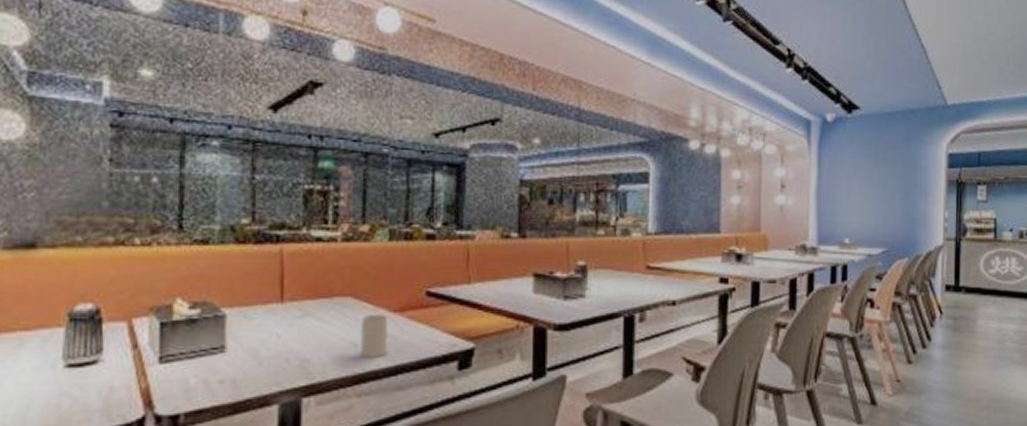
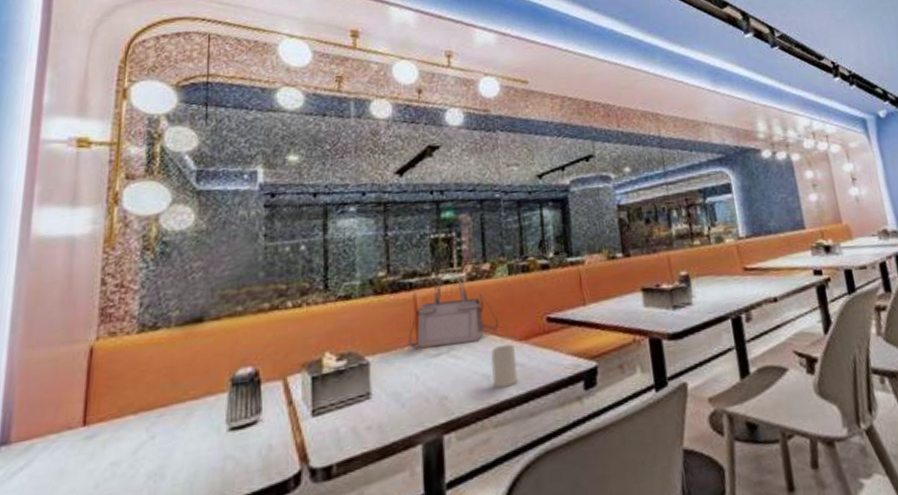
handbag: none [271,228,372,307] -> present [409,271,498,349]

